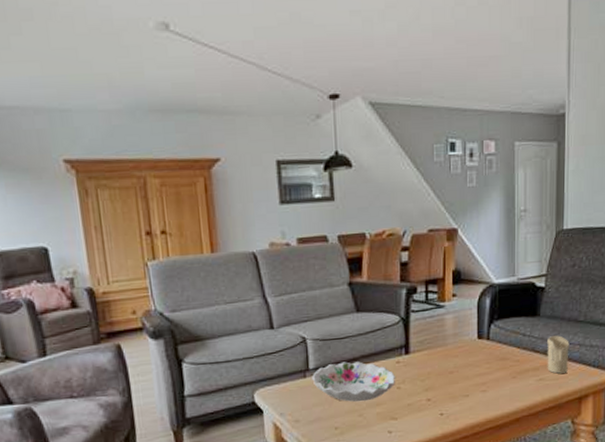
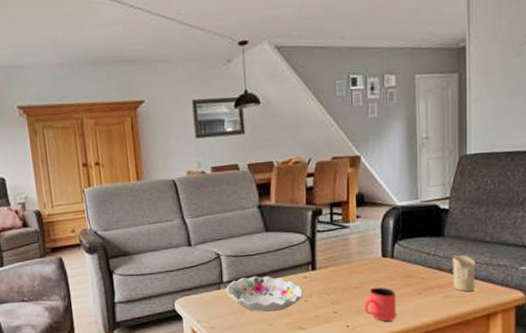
cup: none [459,371,490,408] -> present [364,287,396,322]

